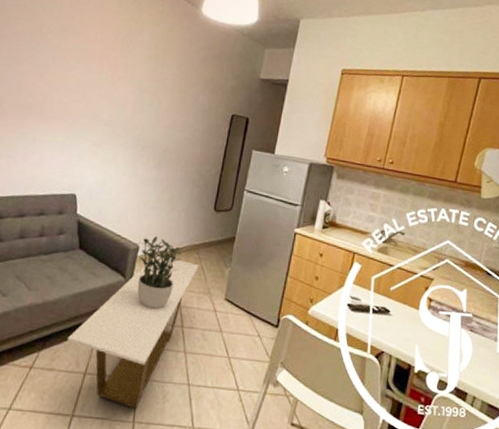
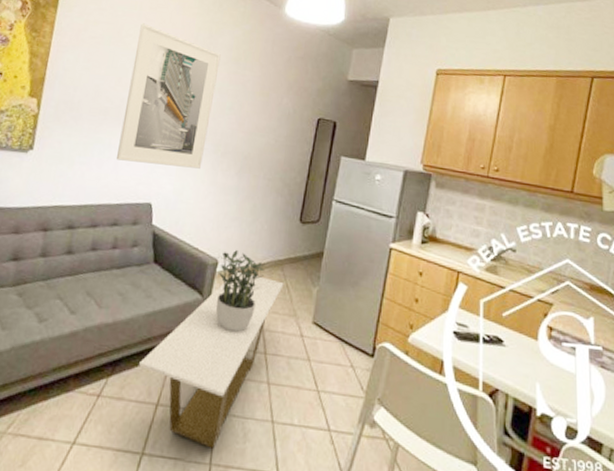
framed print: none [41,20,140,162] -> present [117,23,221,169]

